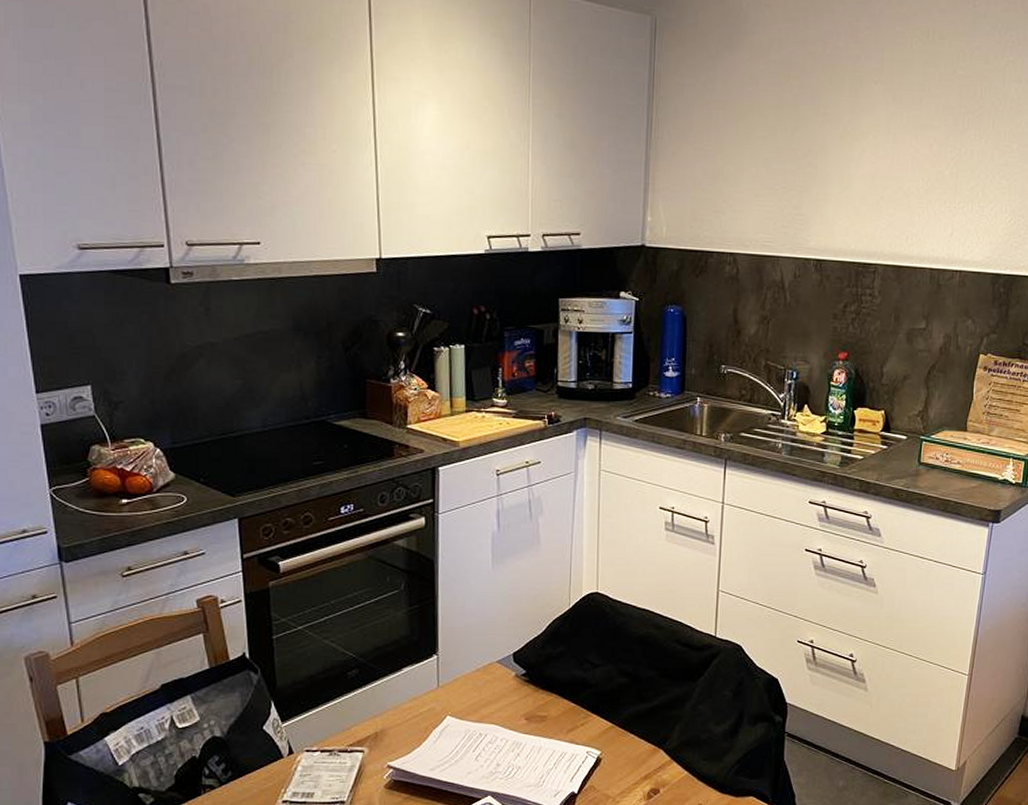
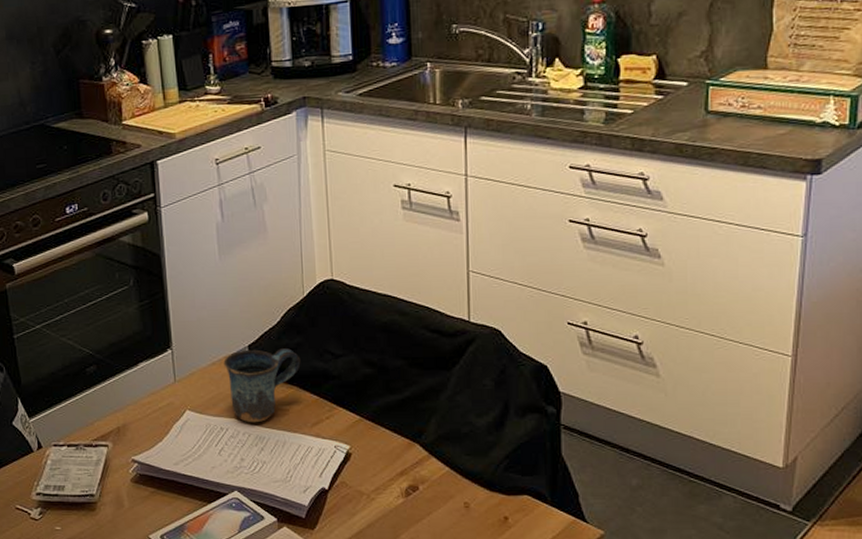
mug: none [488,657,562,729] -> present [223,348,301,423]

